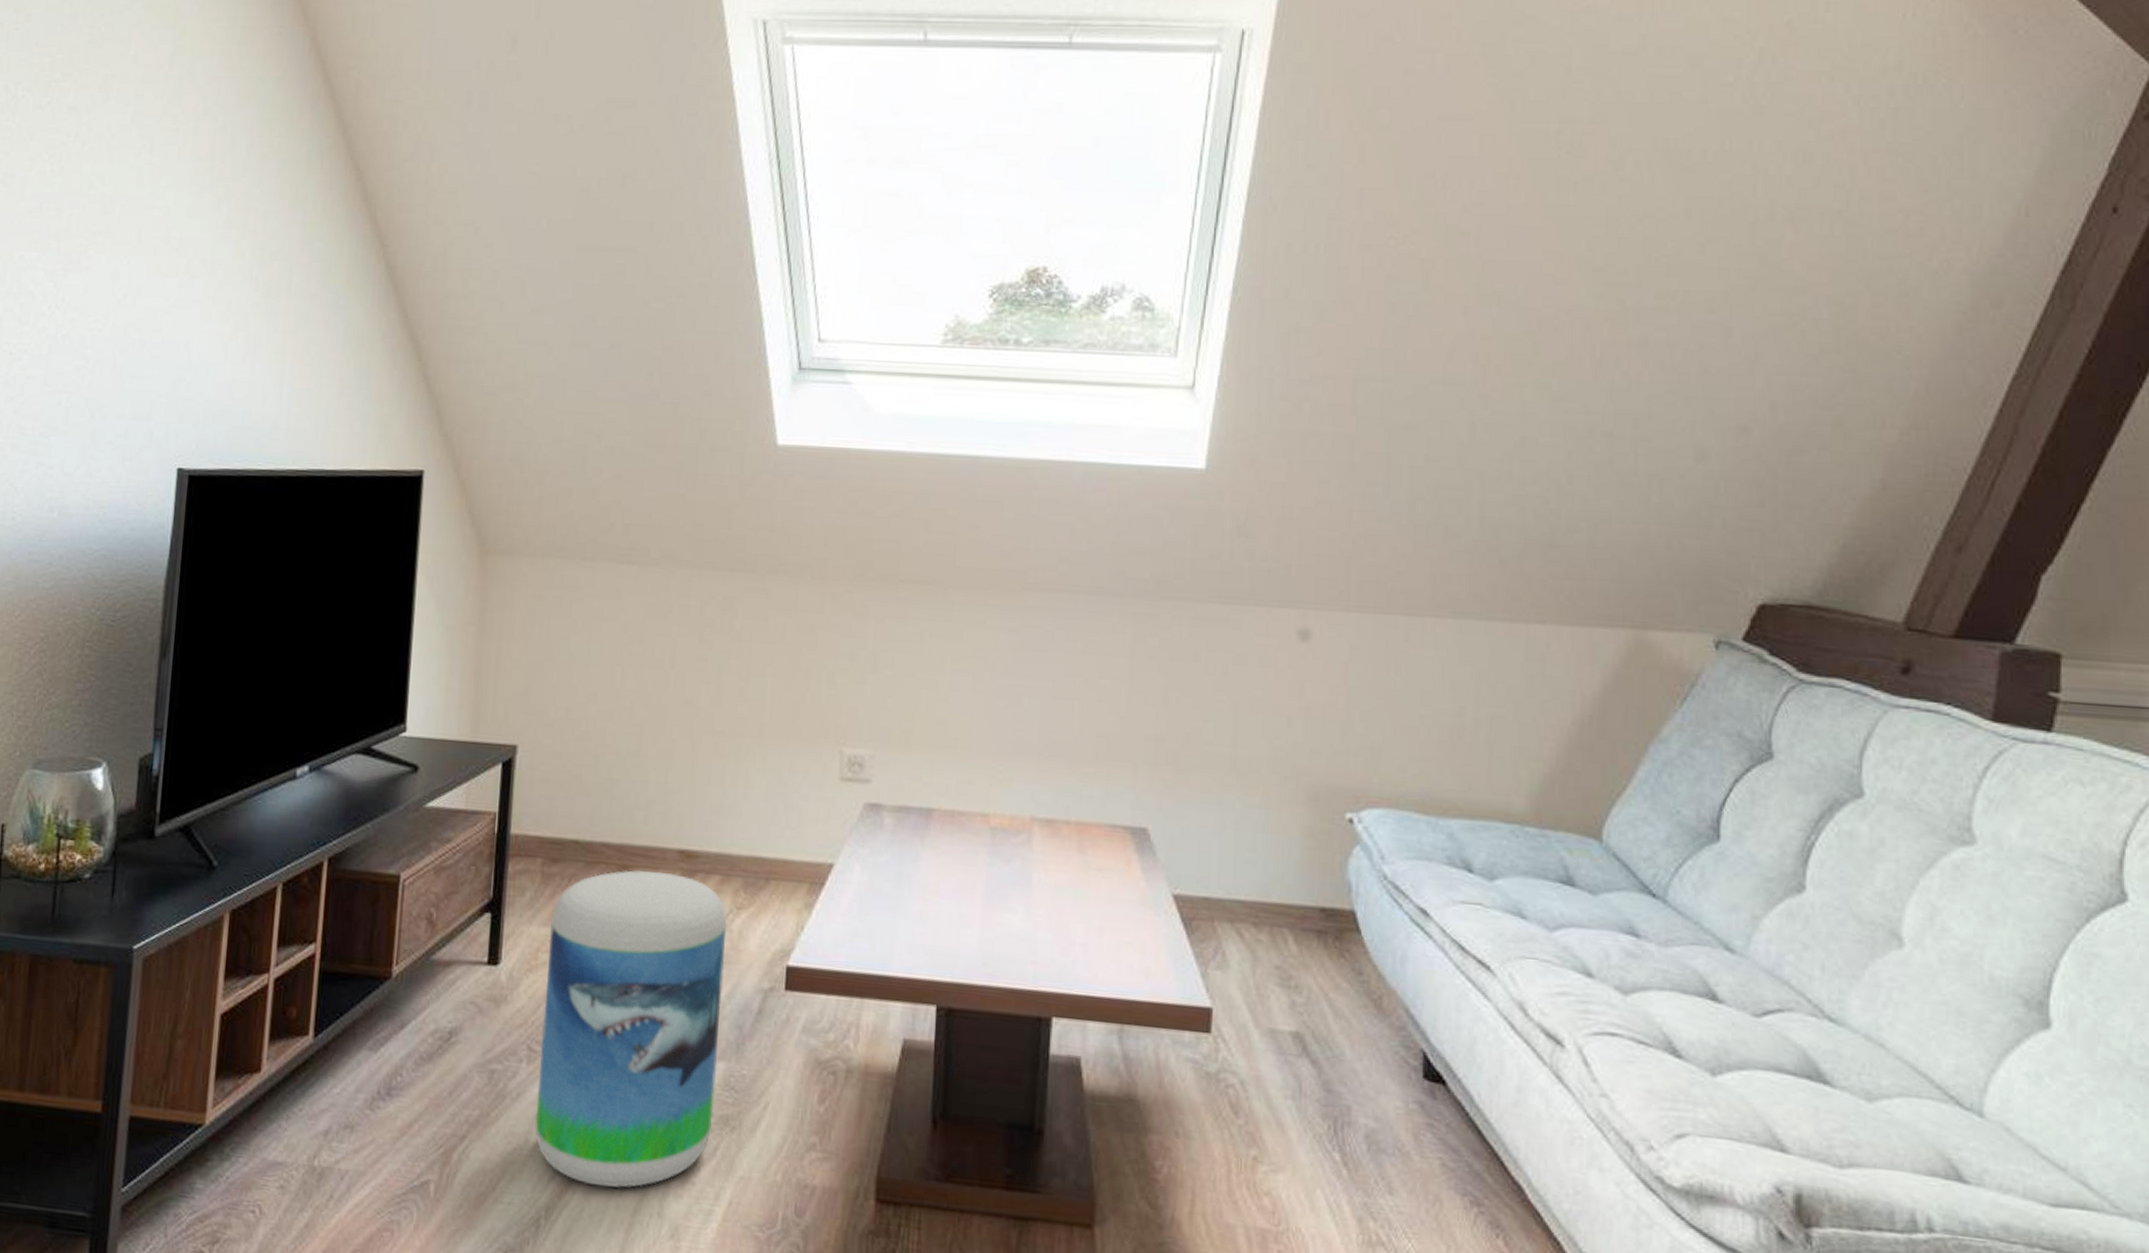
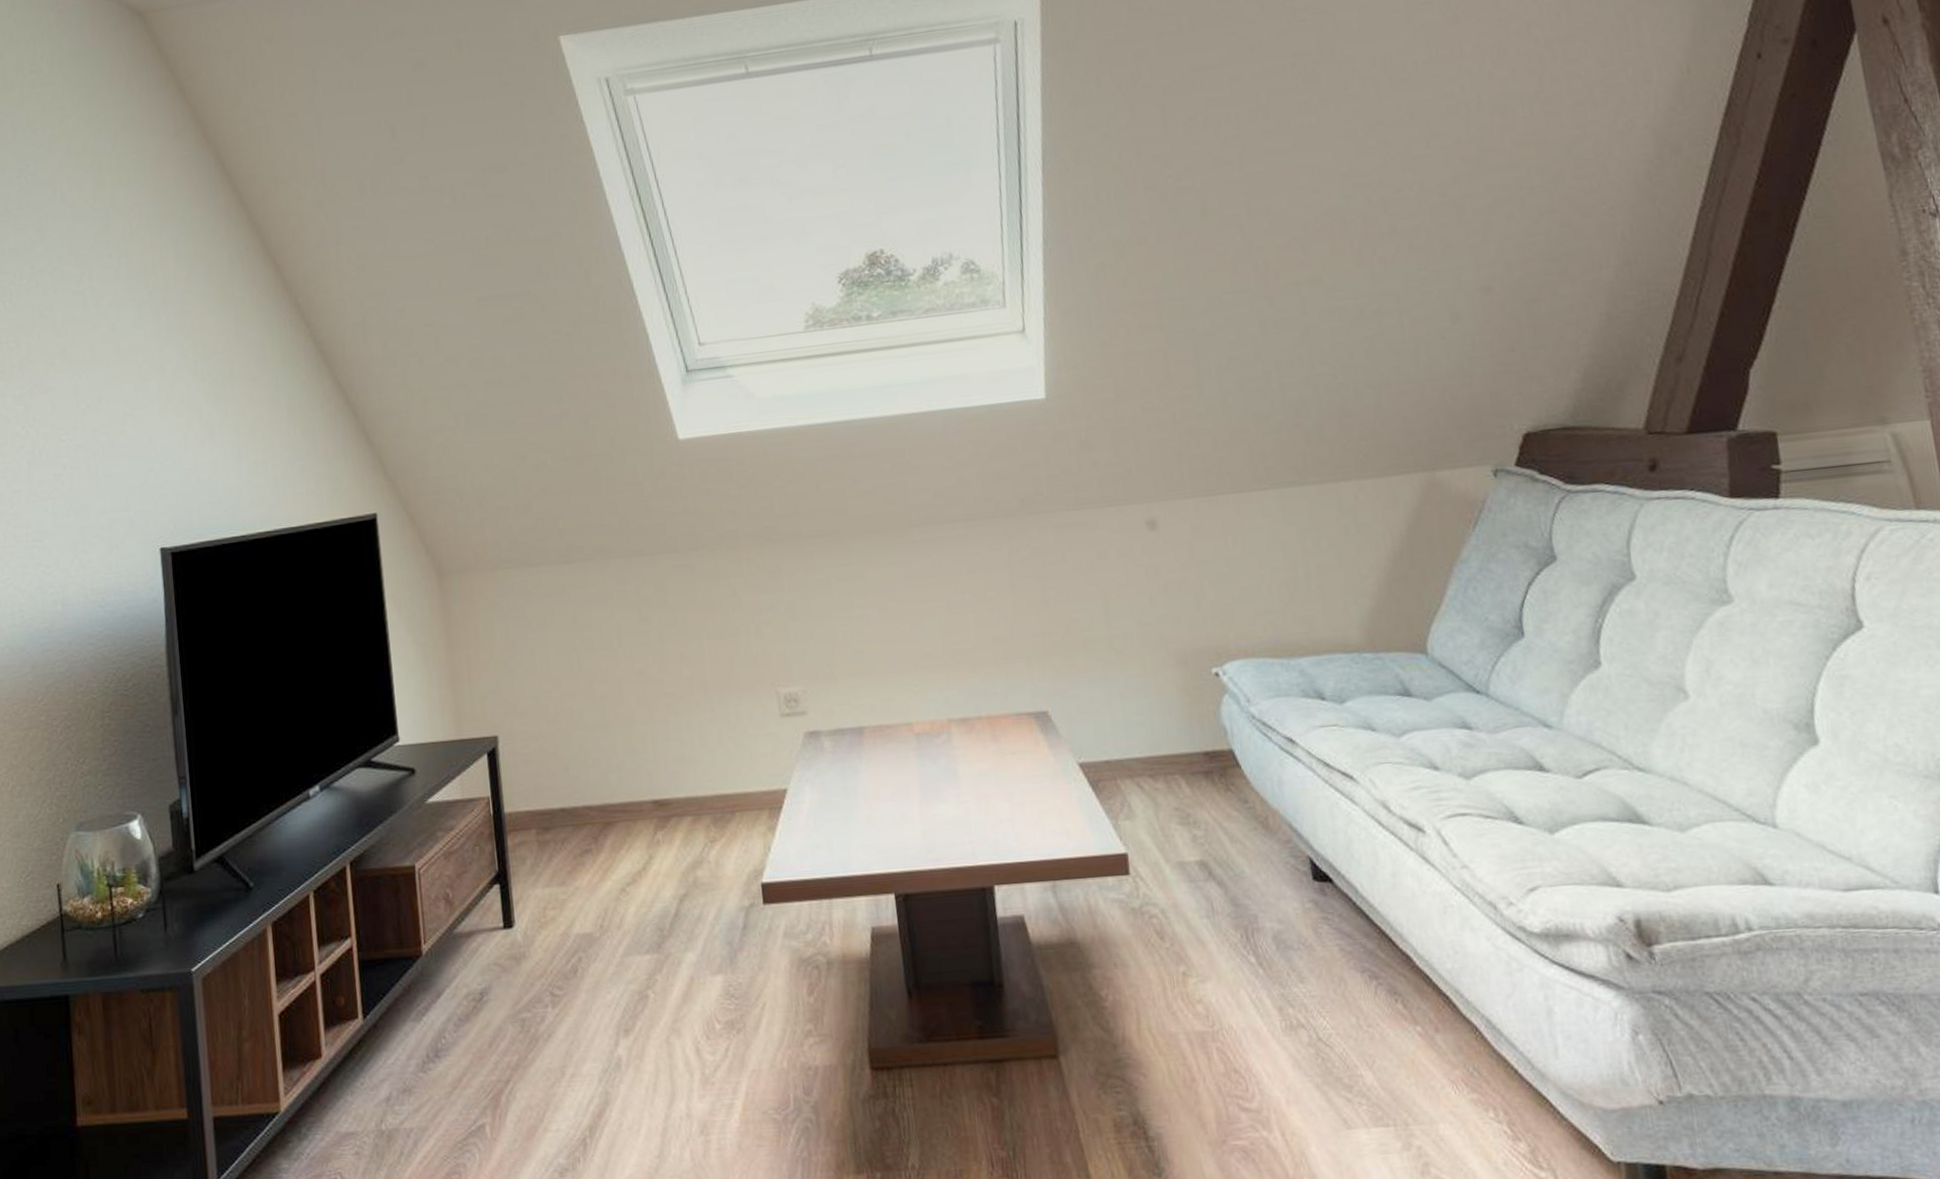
stool: present [535,869,727,1188] -> none [552,822,721,1102]

